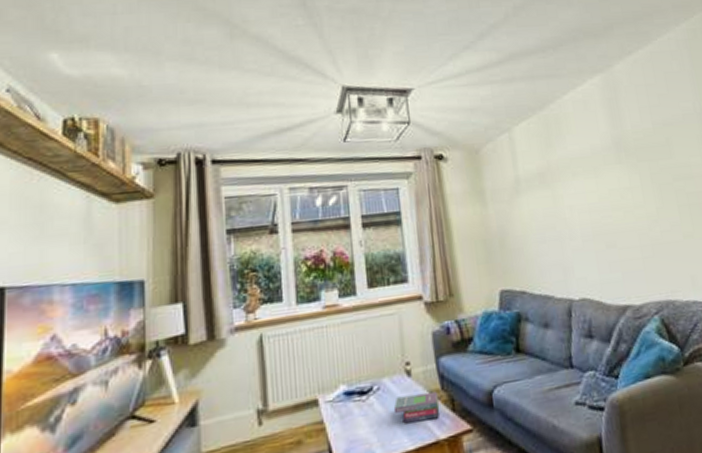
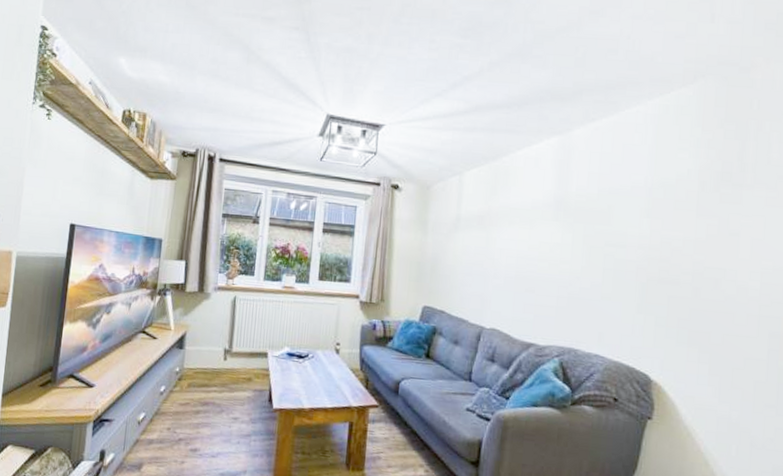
books: present [393,391,440,424] -> none [321,366,357,391]

